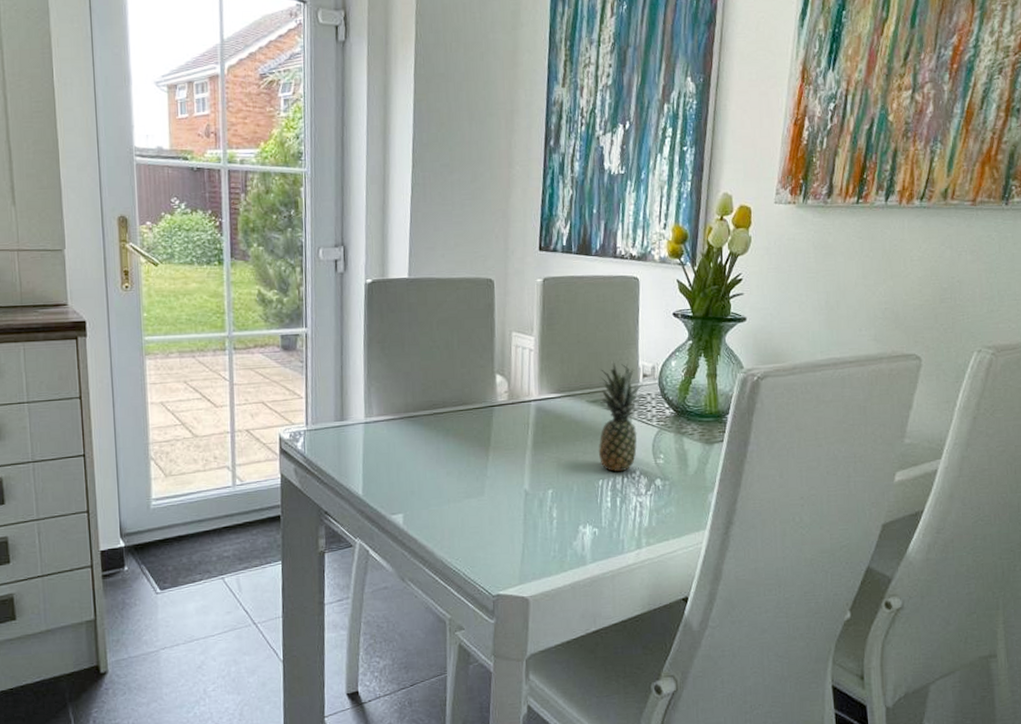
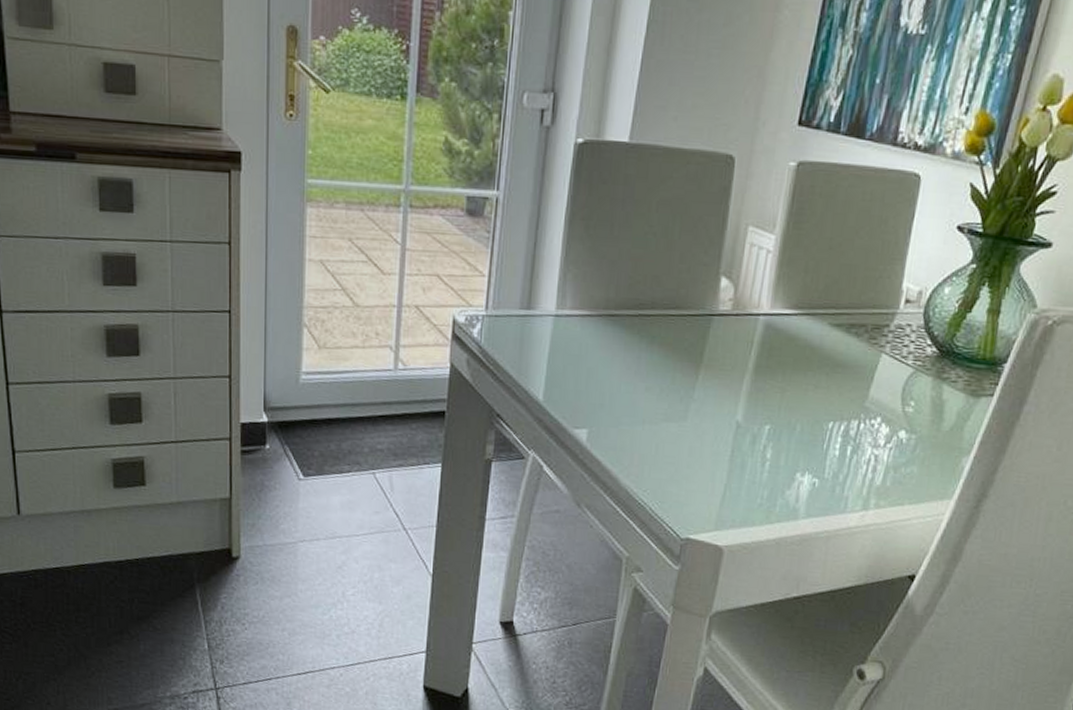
fruit: present [598,361,643,472] -> none [833,277,904,416]

